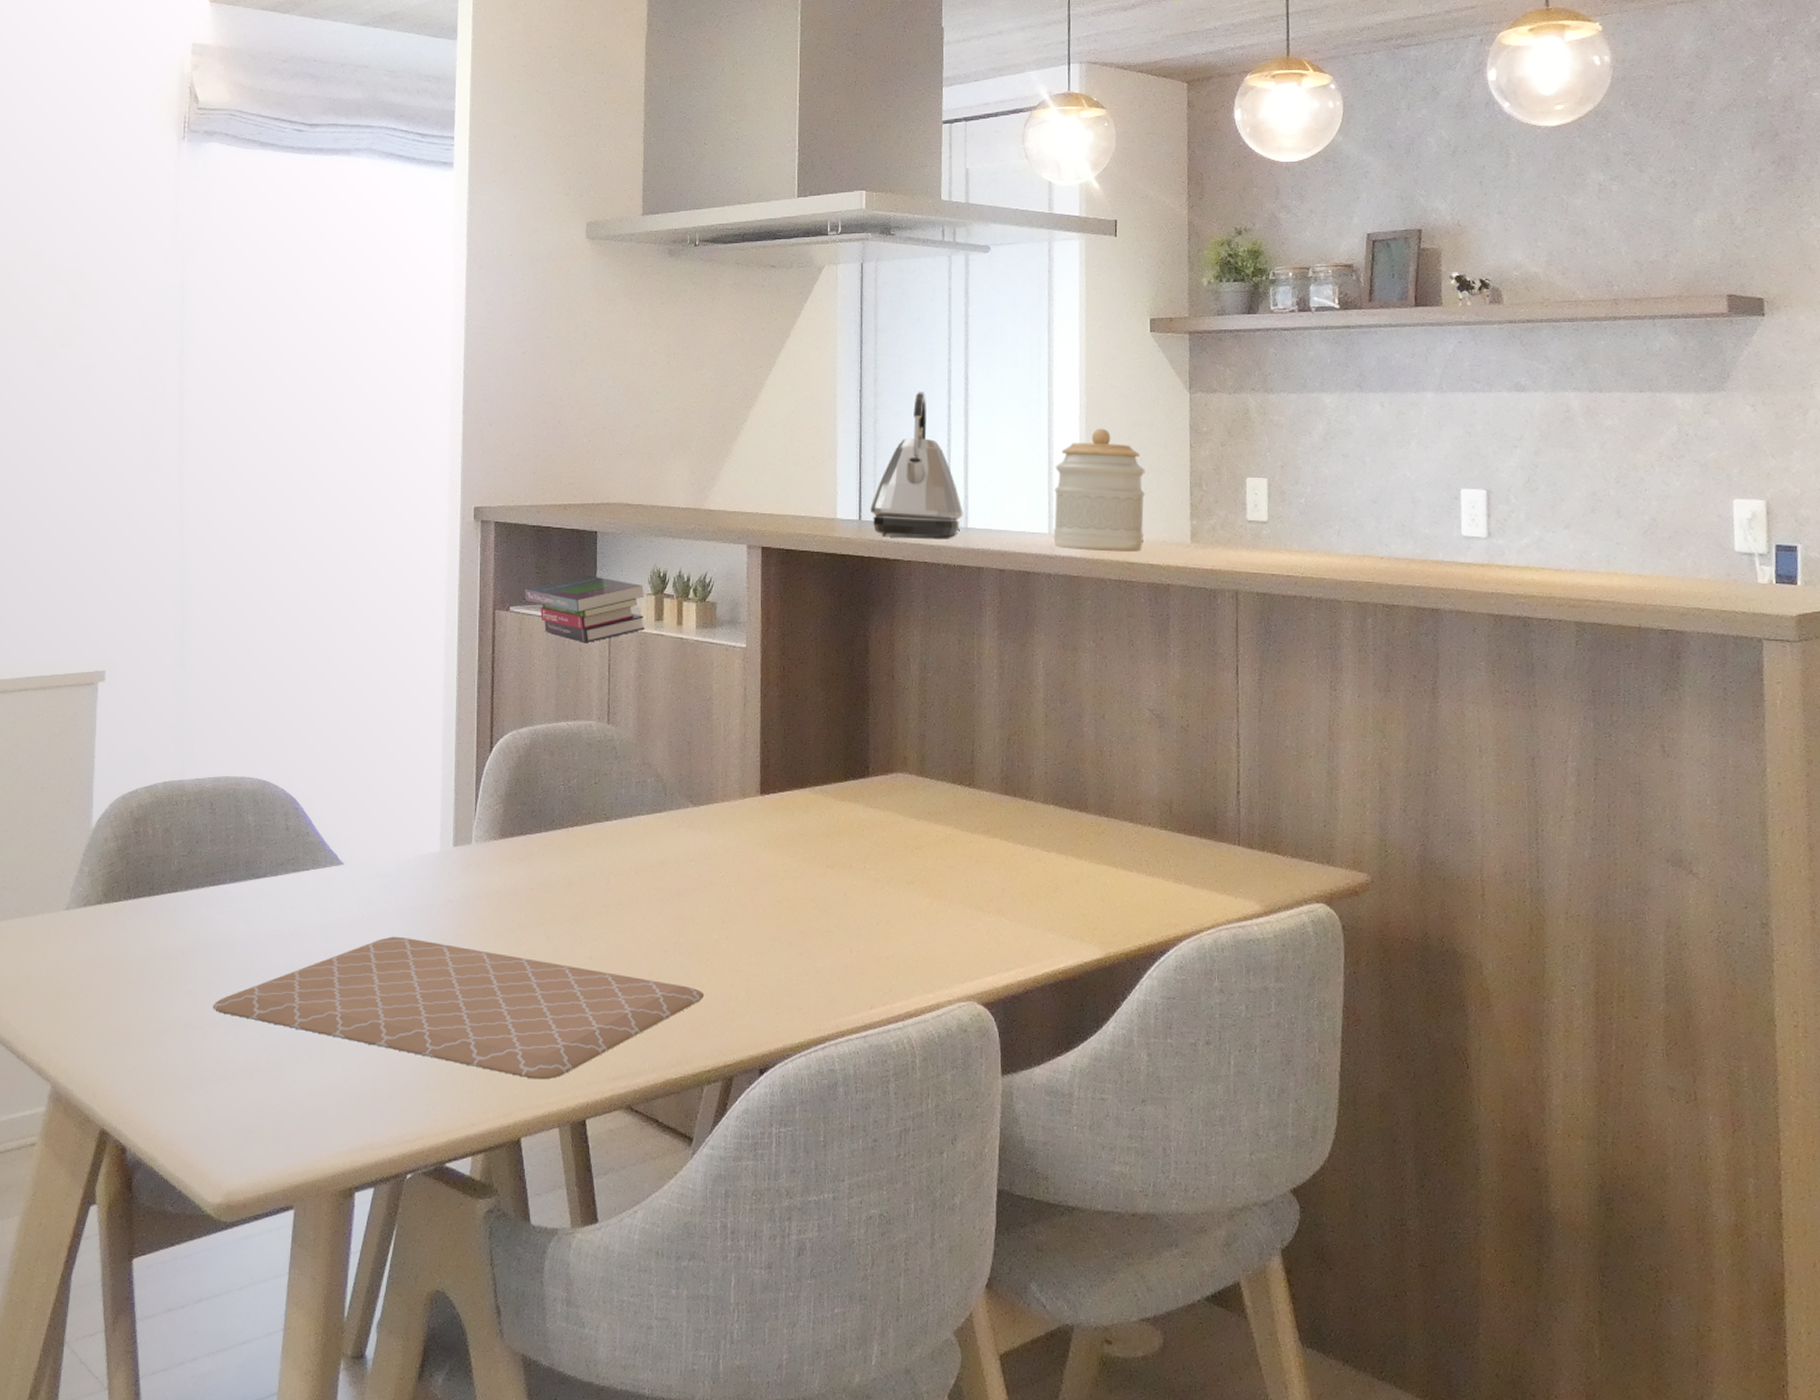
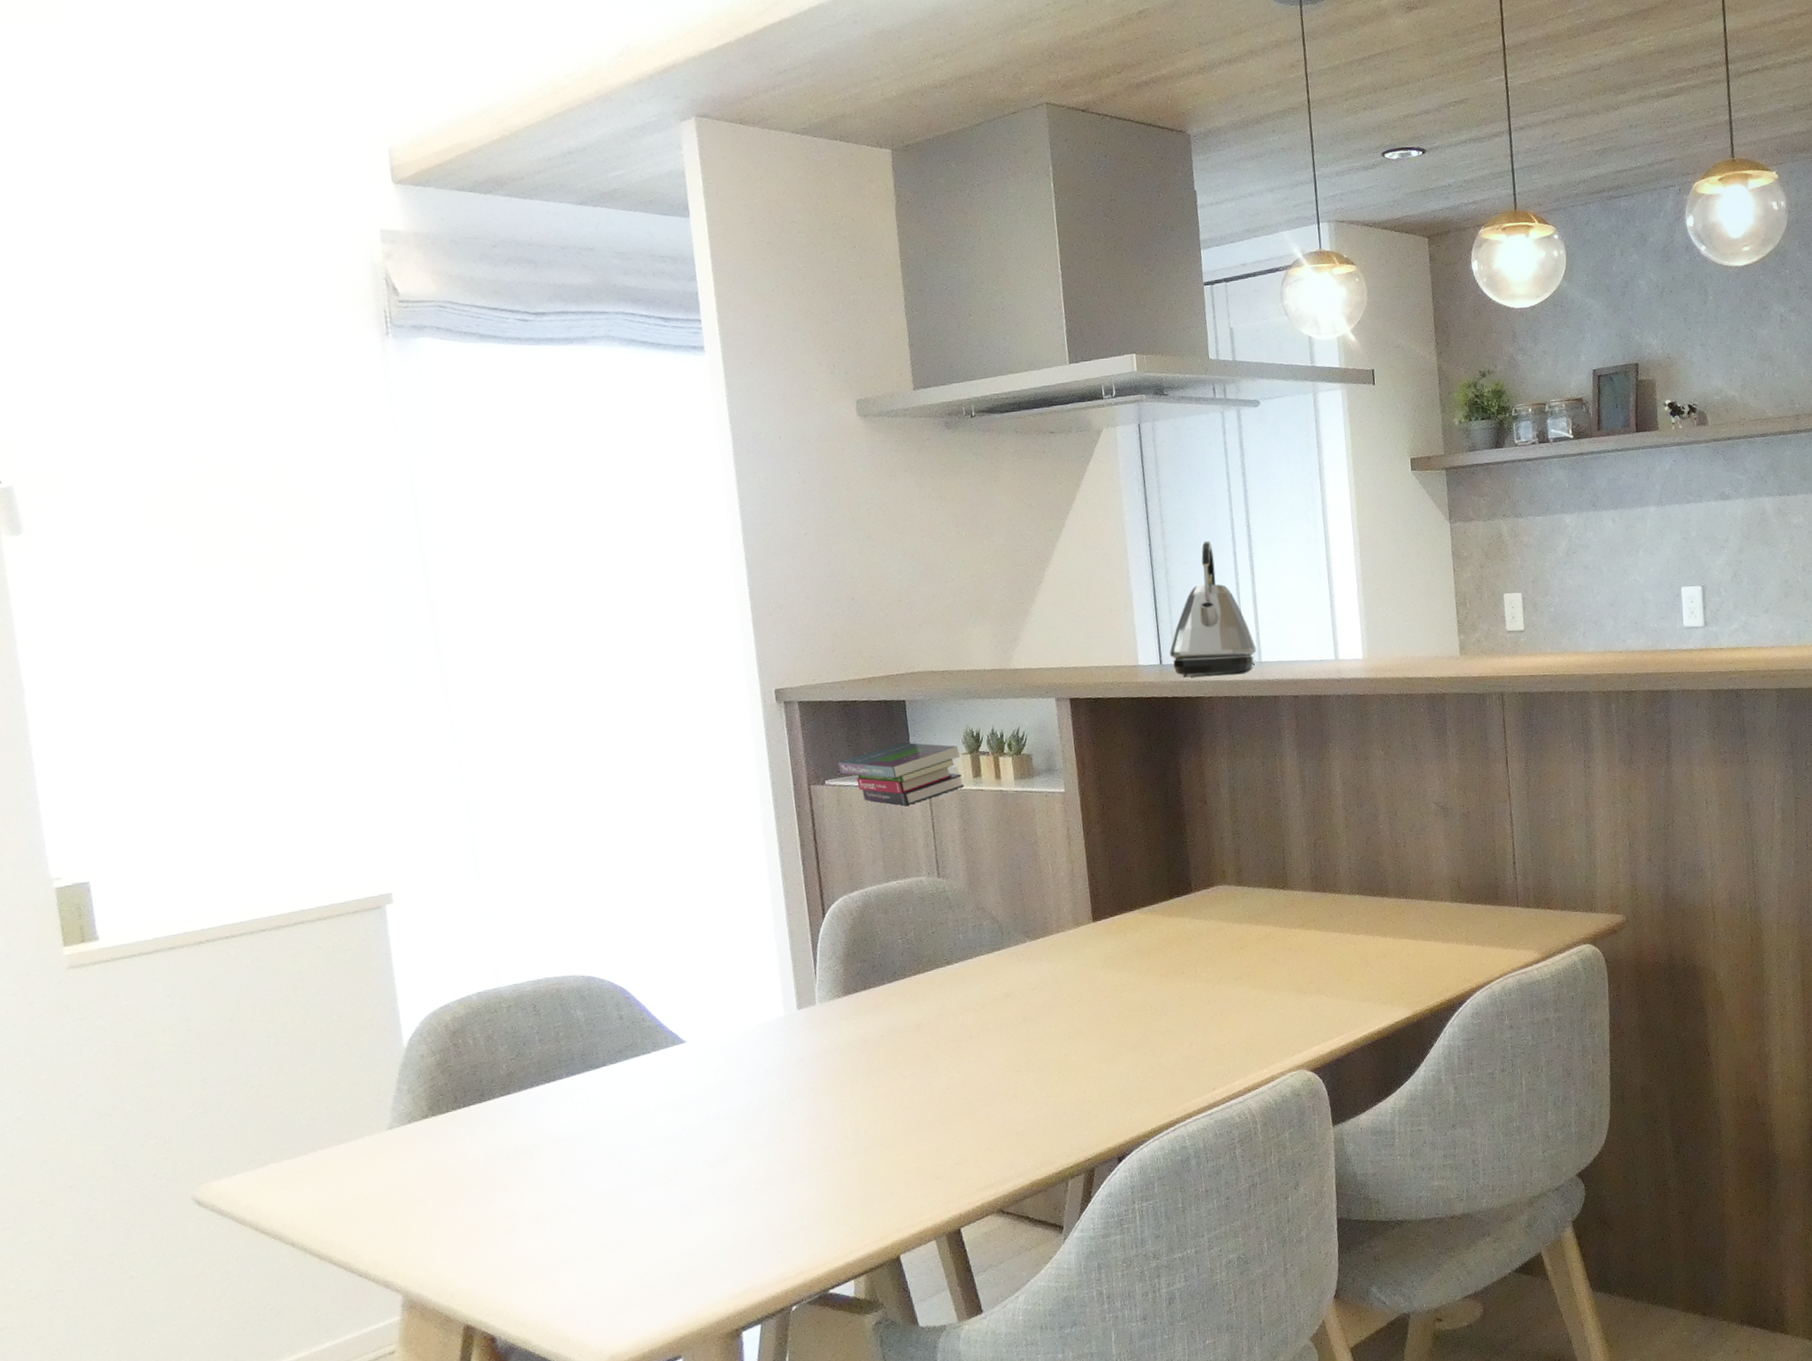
placemat: present [212,936,705,1080] -> none [566,1098,1060,1203]
jar: present [1053,428,1145,552] -> none [1336,561,1420,672]

